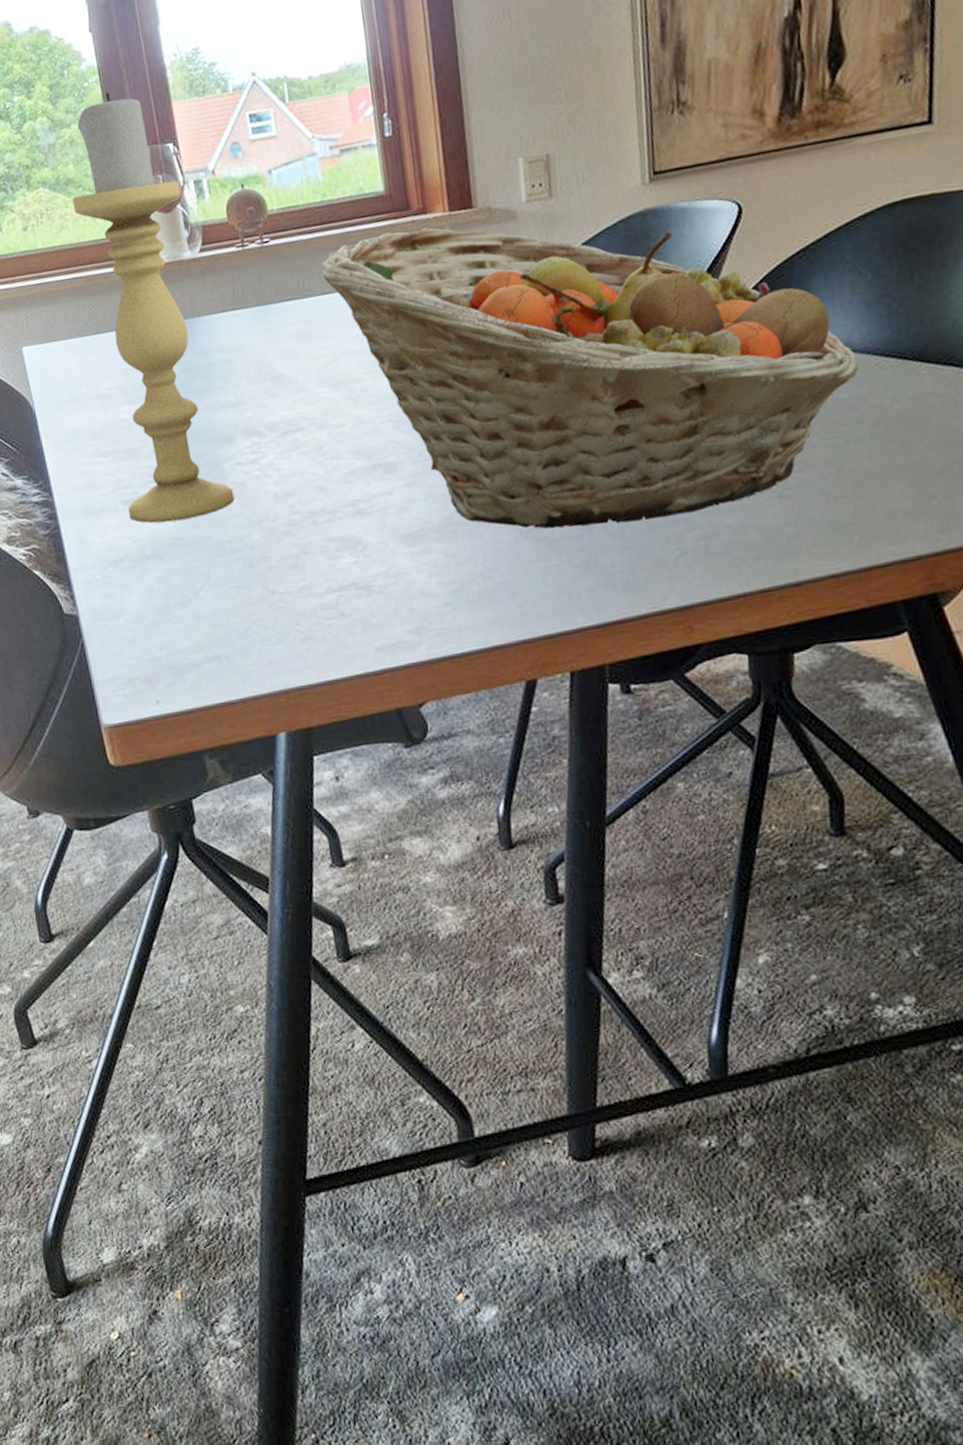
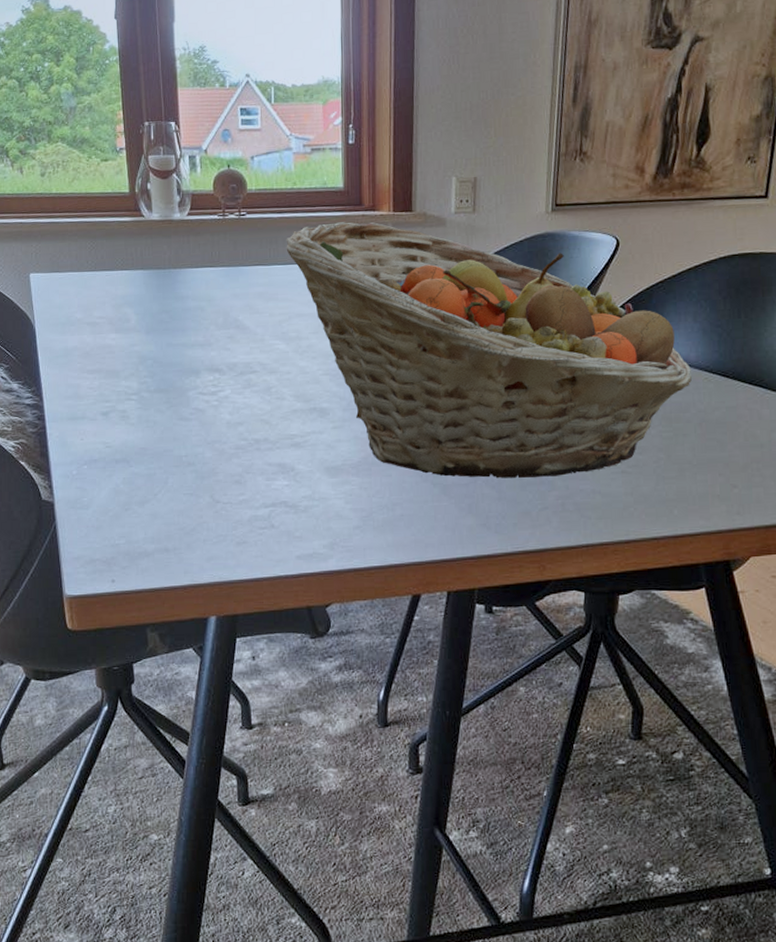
candle holder: present [72,92,235,524] -> none [86,71,195,435]

